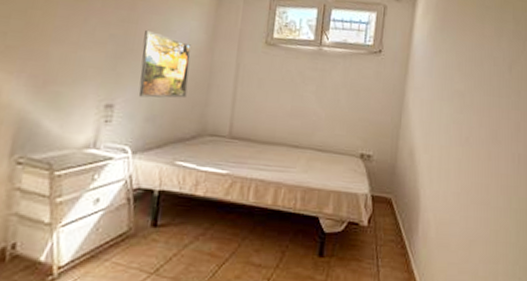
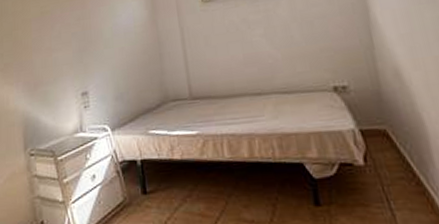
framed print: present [138,31,192,98] -> none [97,21,144,80]

